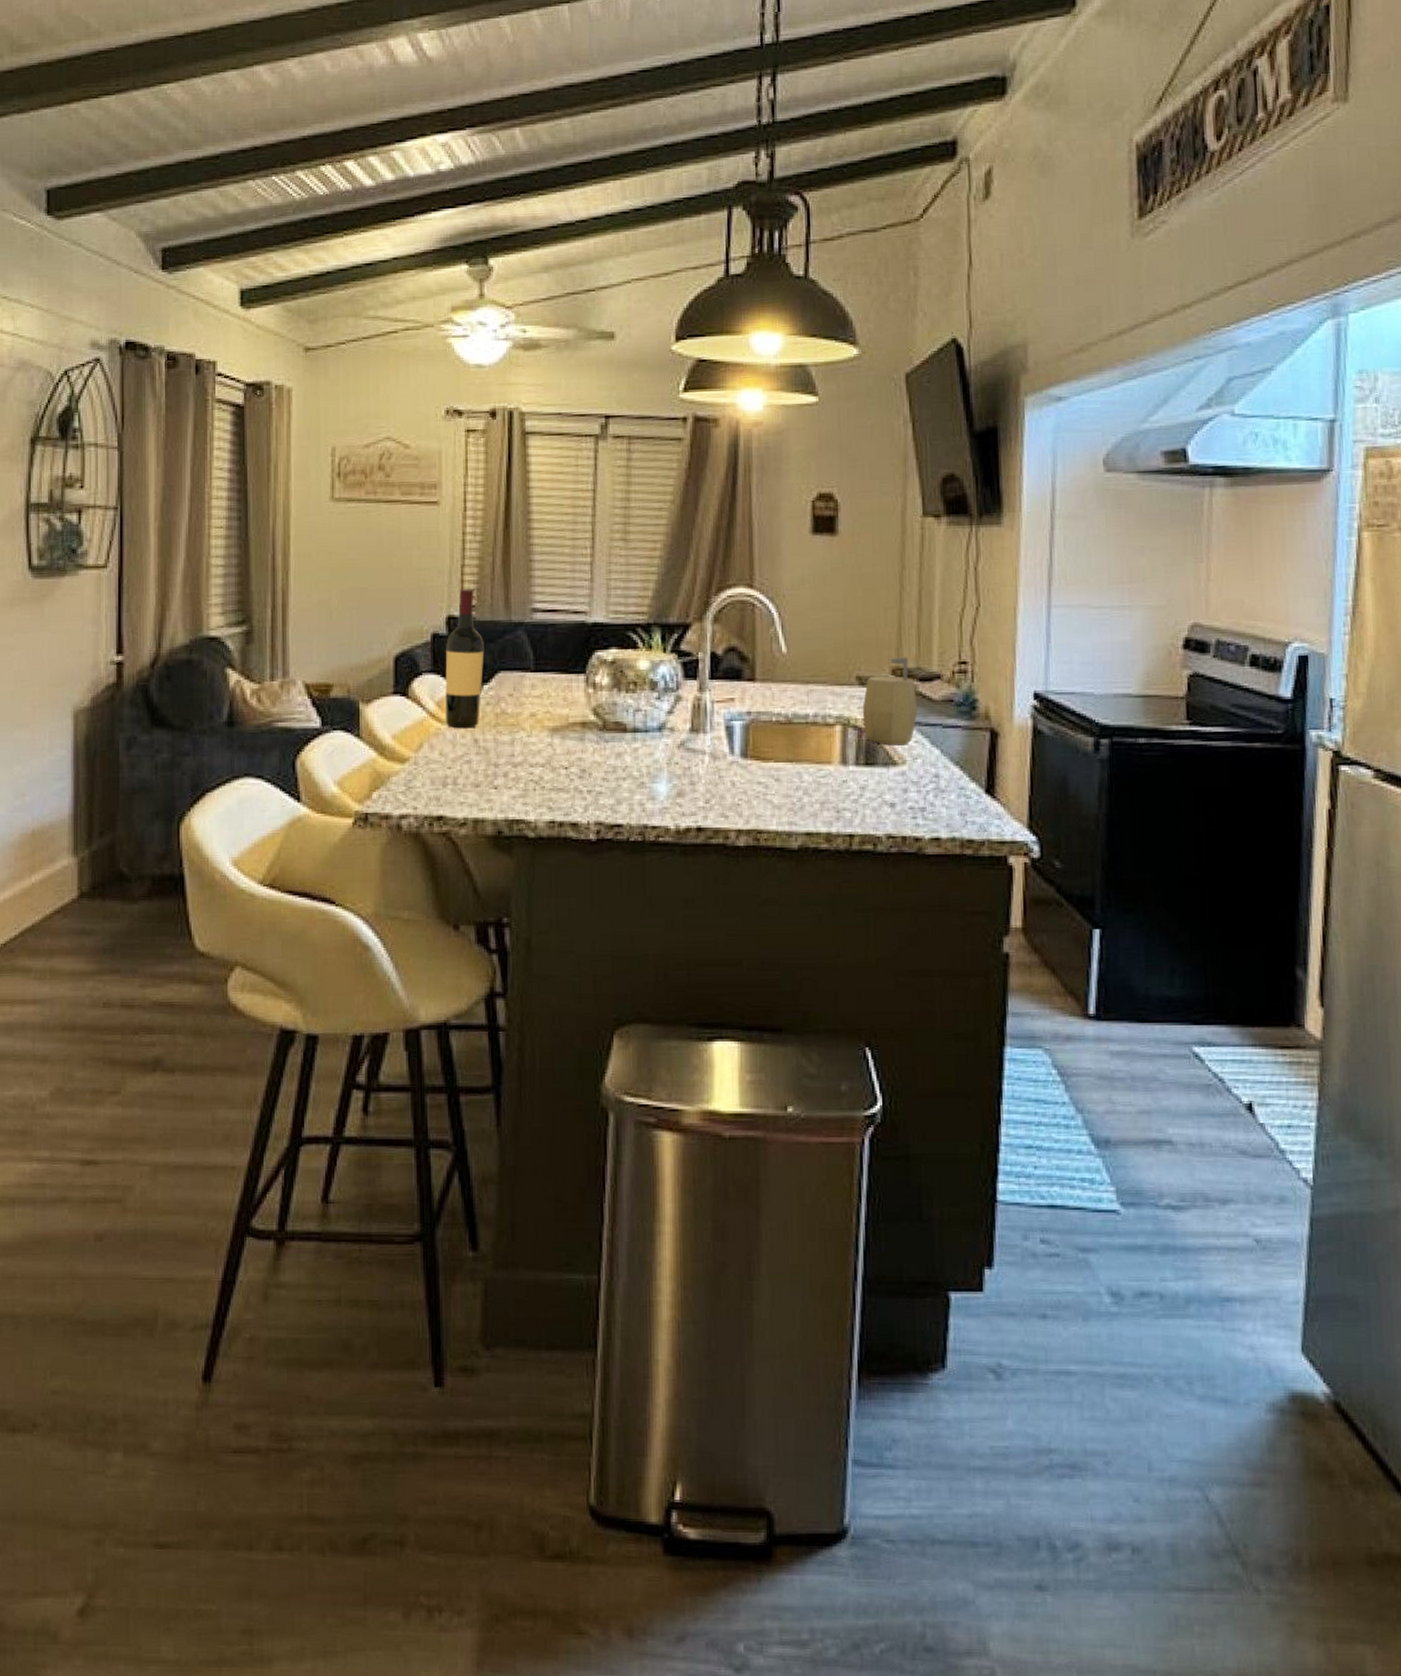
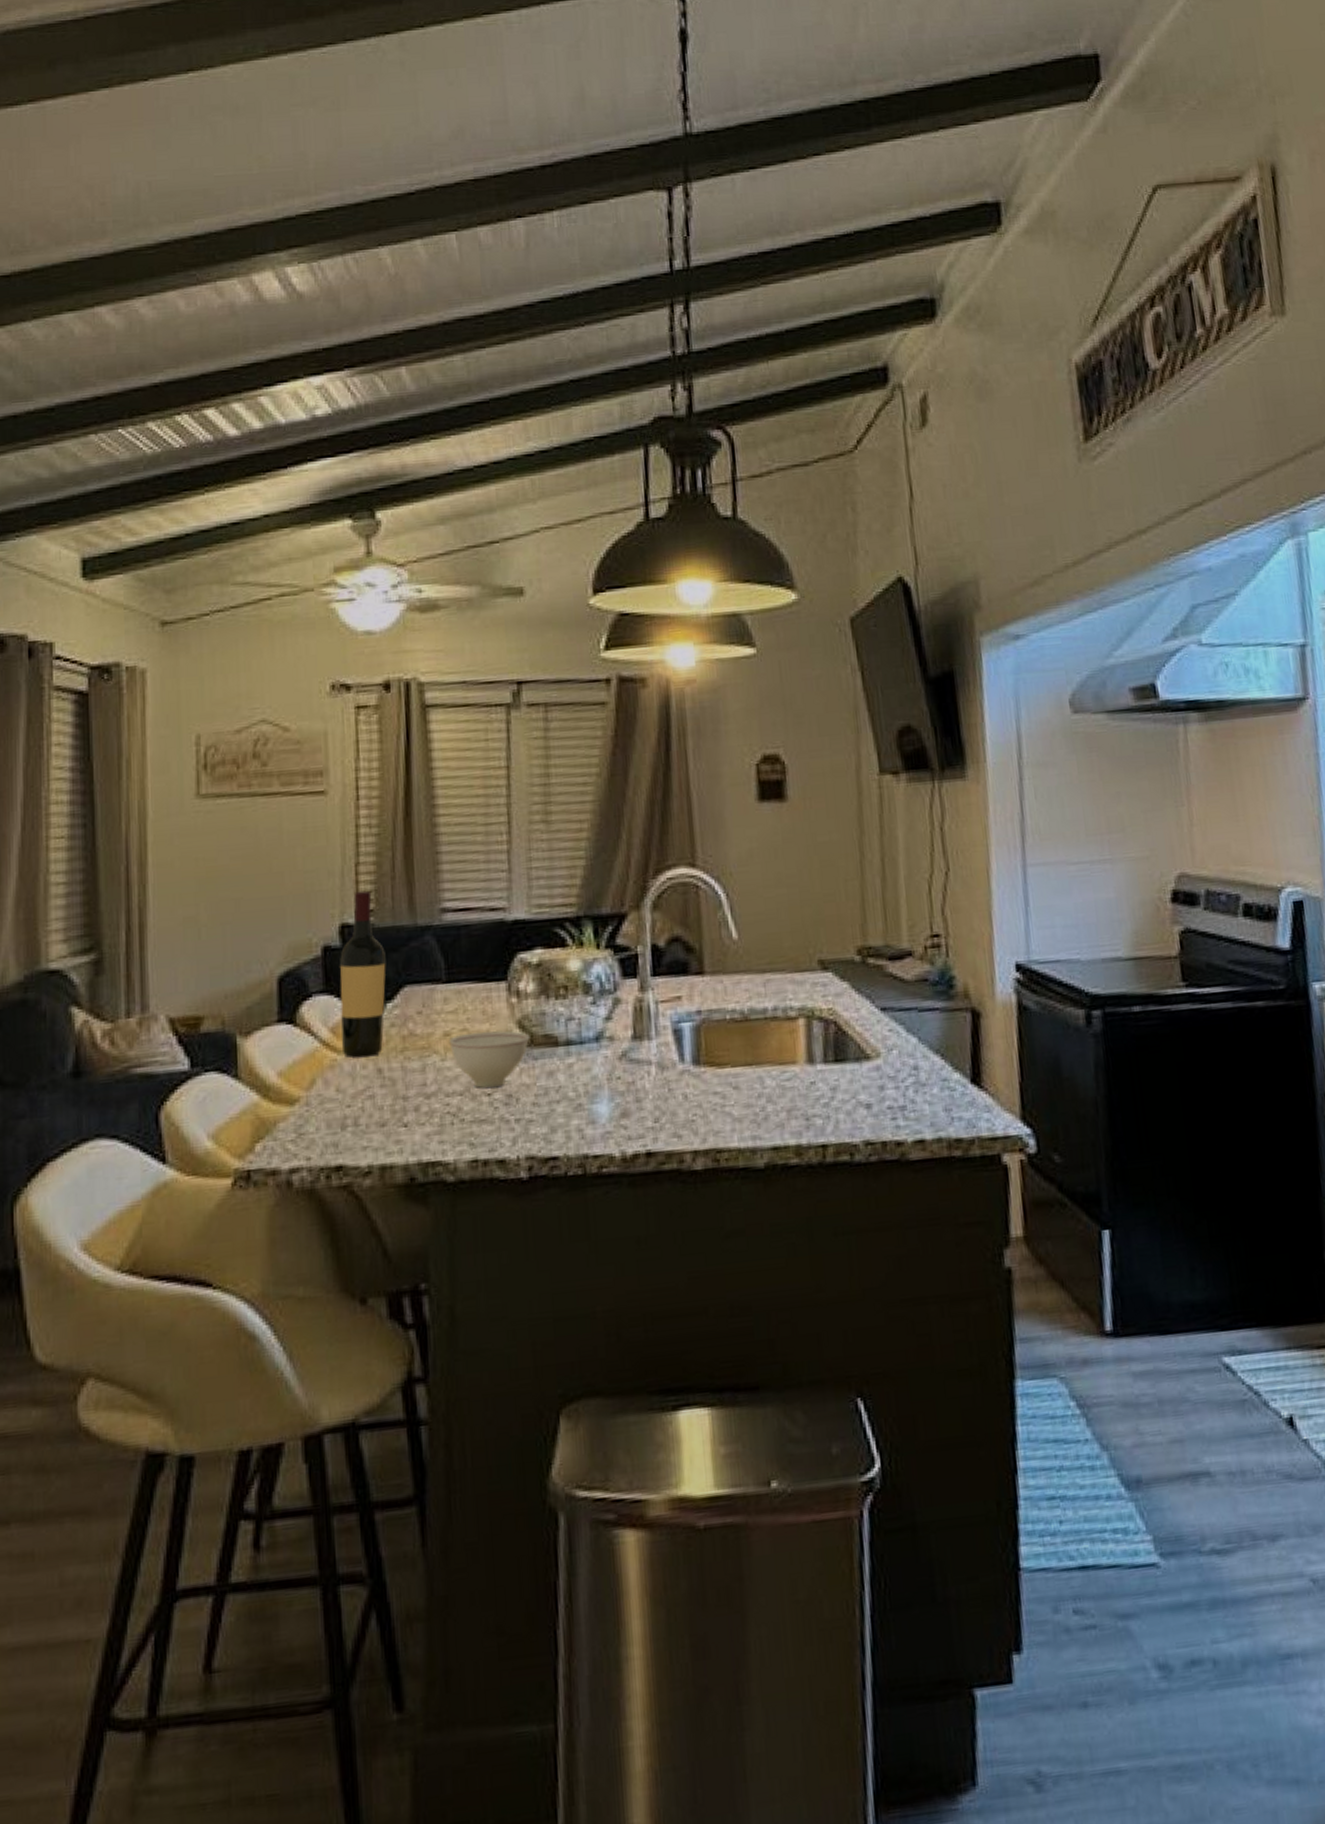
bowl: none [534,715,603,763] -> present [449,1030,530,1089]
soap dispenser: present [862,656,918,746] -> none [827,933,890,1037]

